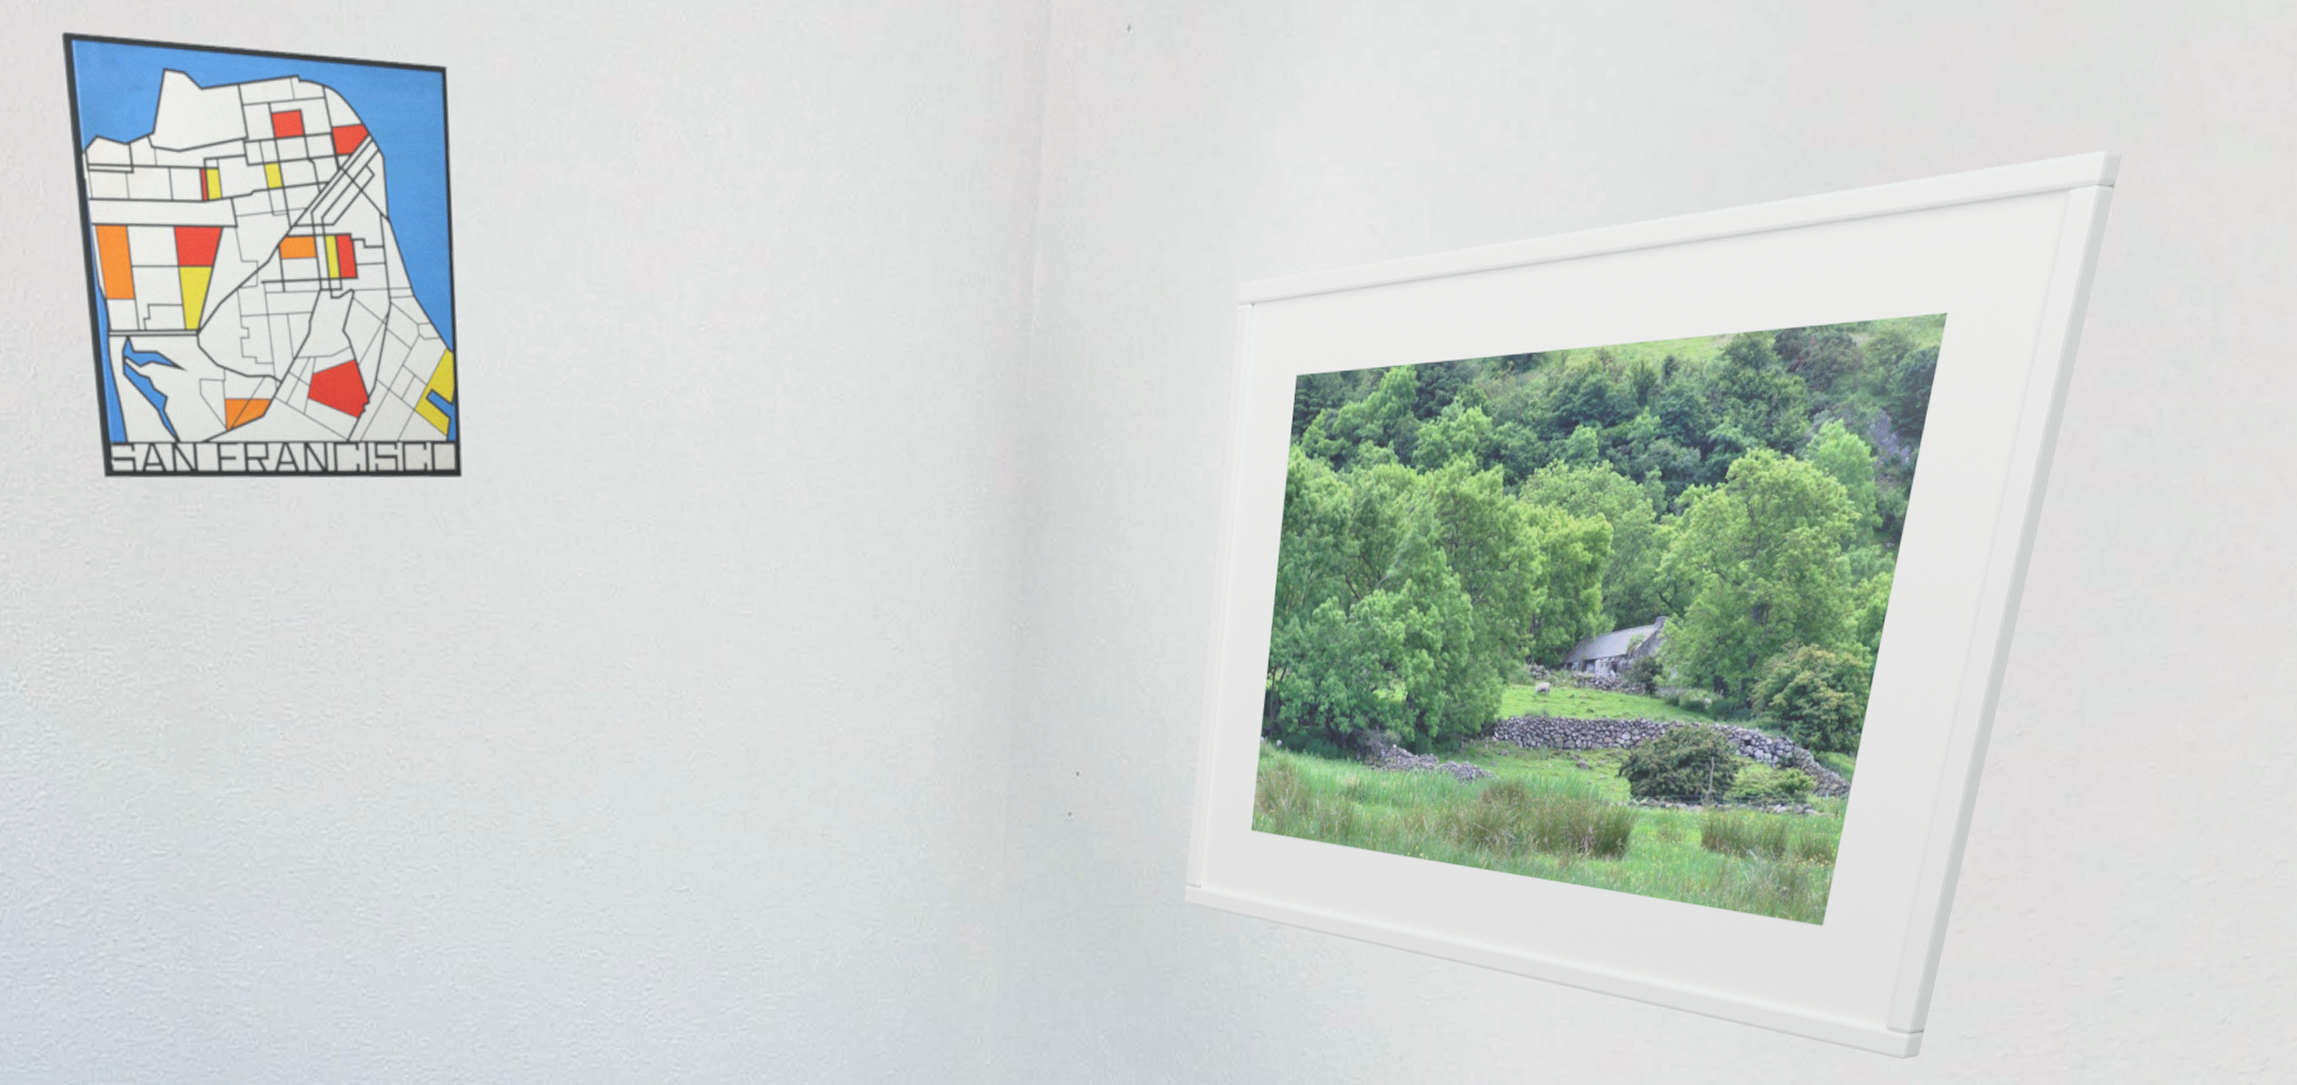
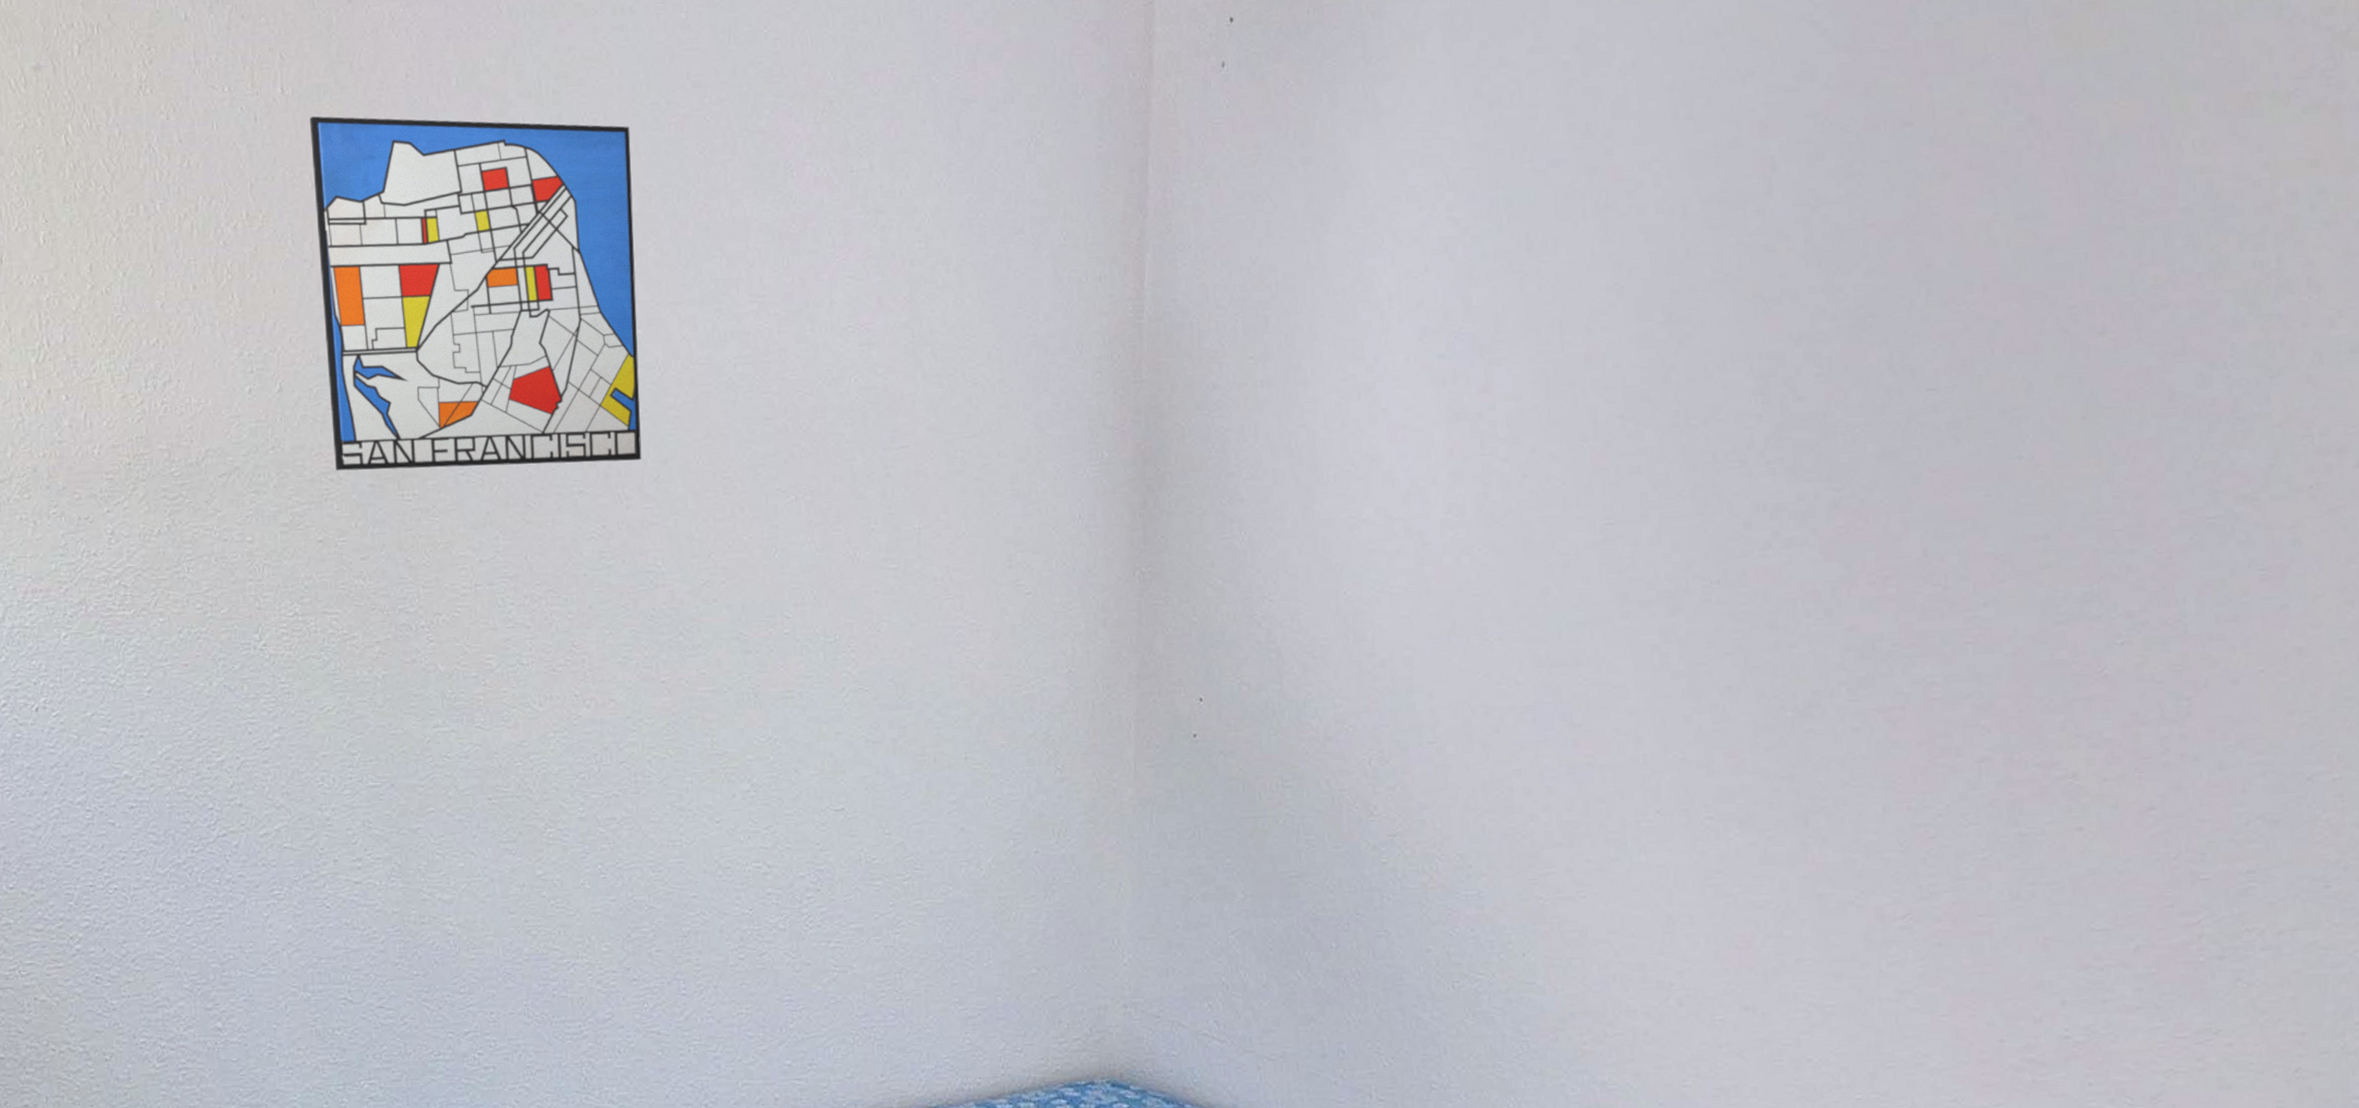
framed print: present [1183,150,2121,1060] -> none [1305,119,2169,952]

